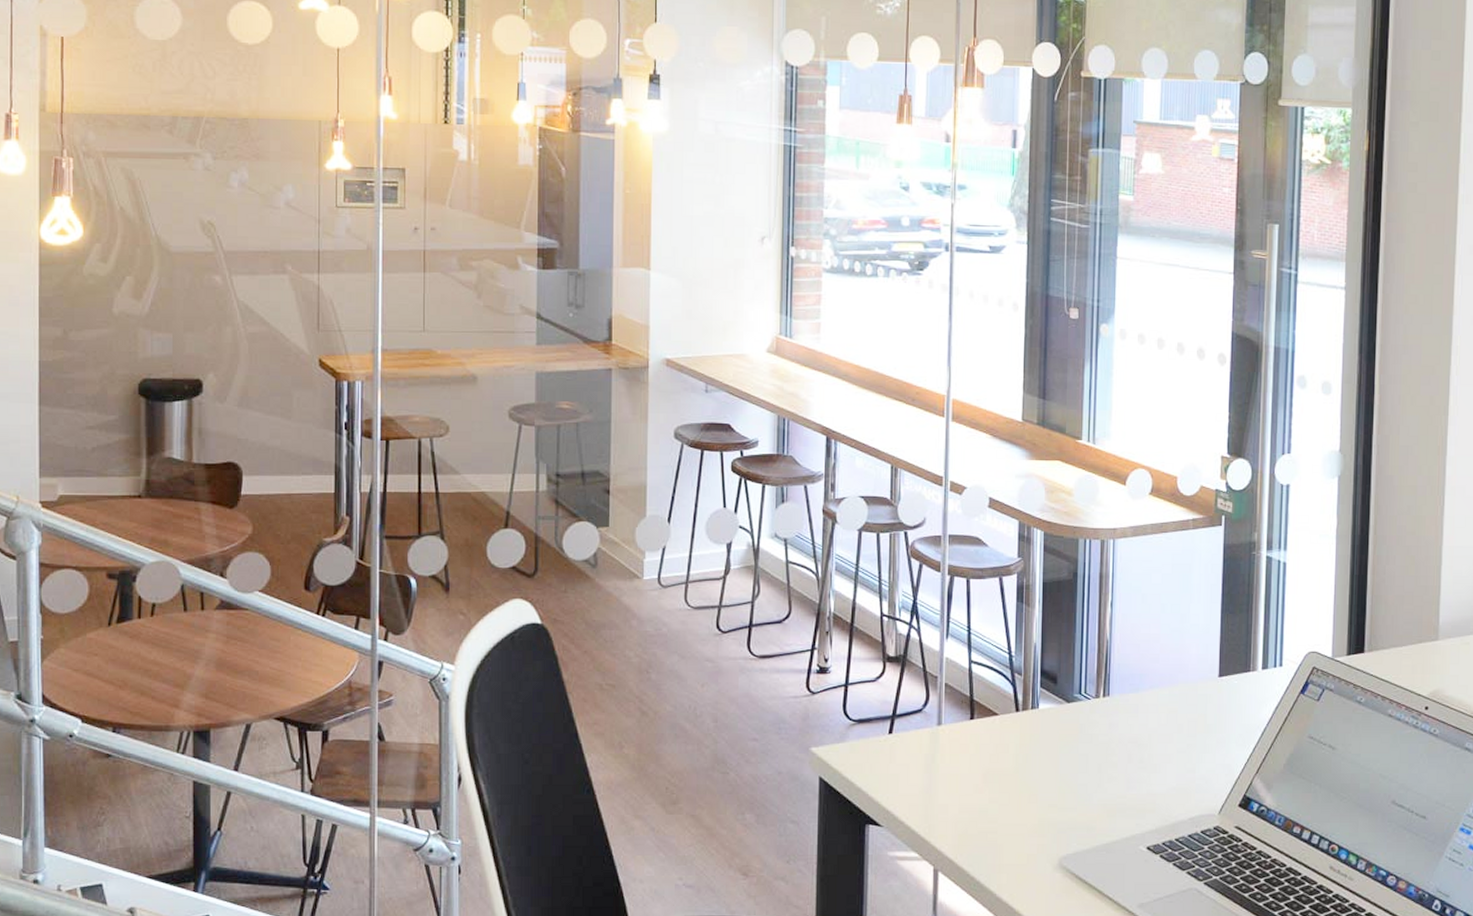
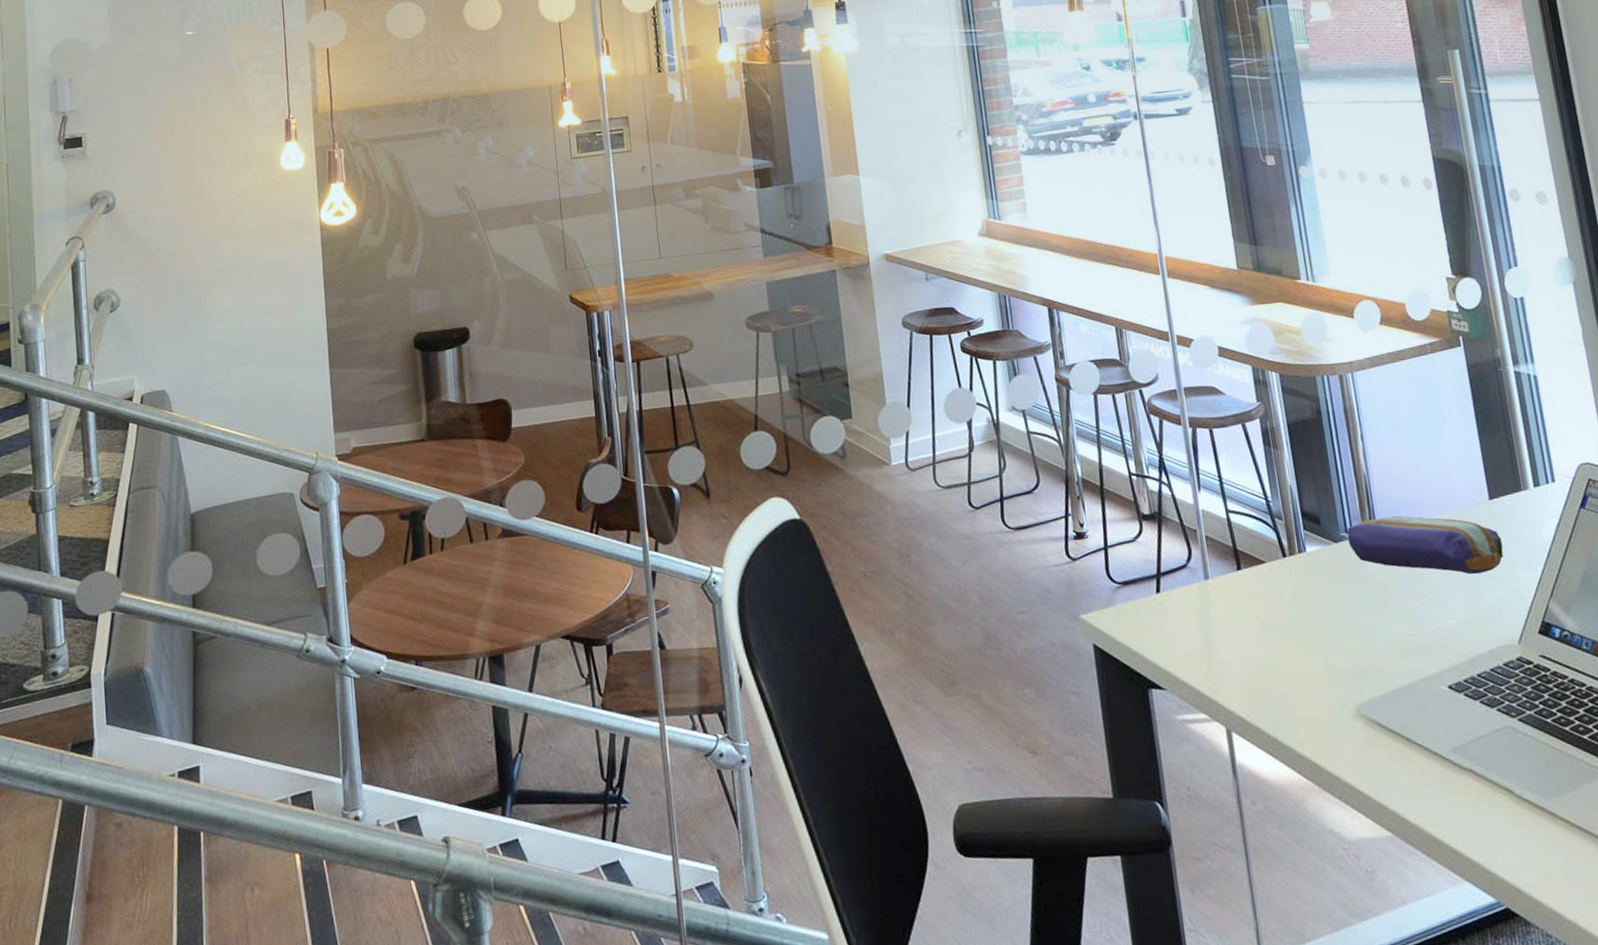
pencil case: none [1080,682,1223,746] -> present [1347,515,1504,575]

